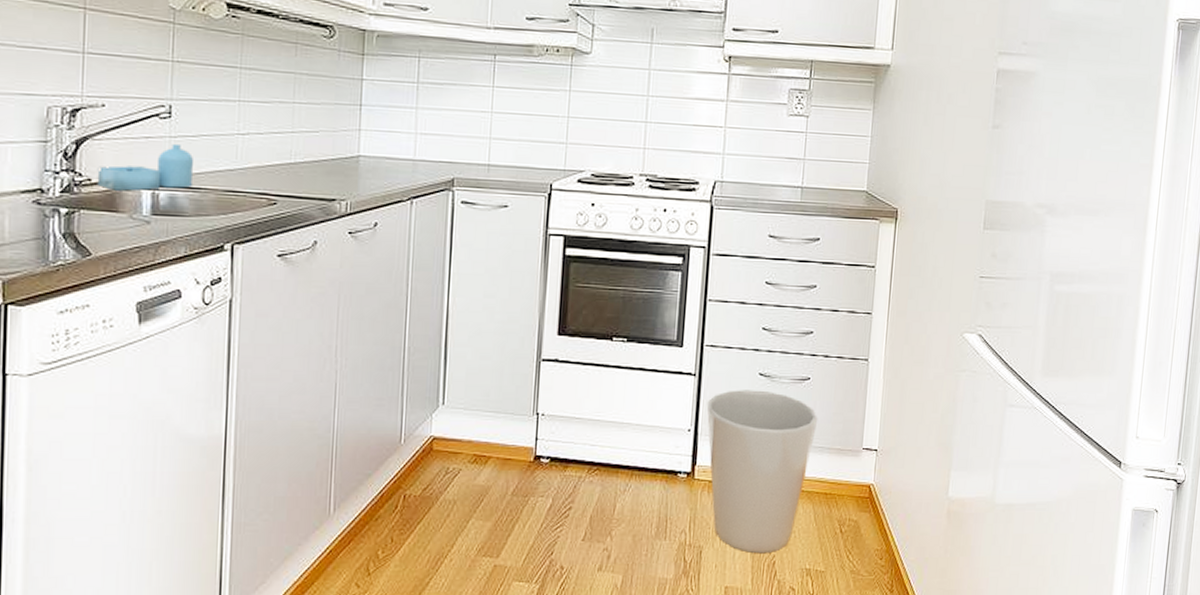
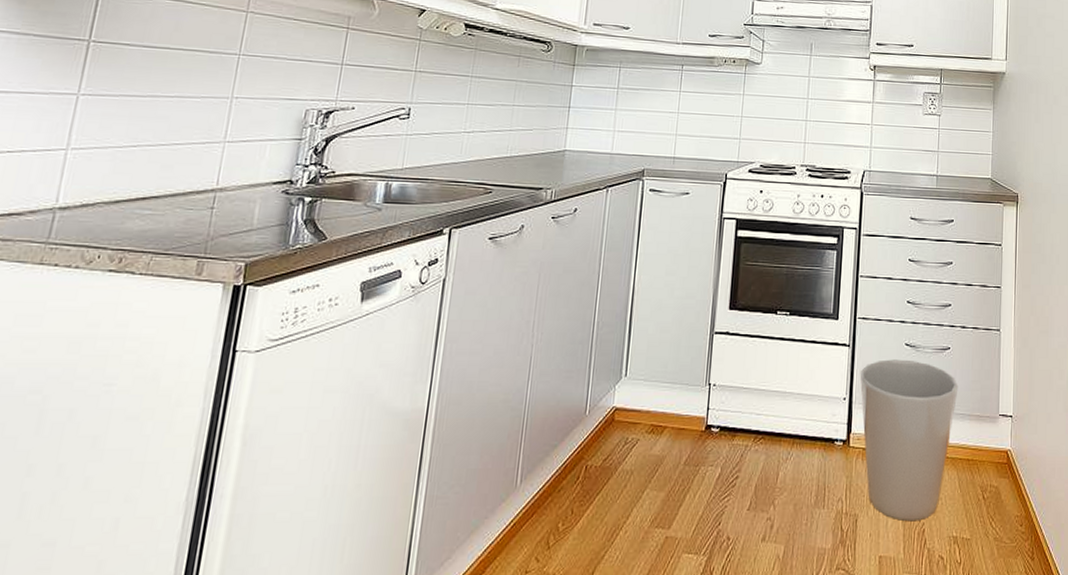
soap dispenser: present [97,143,194,191] -> none [339,140,425,182]

